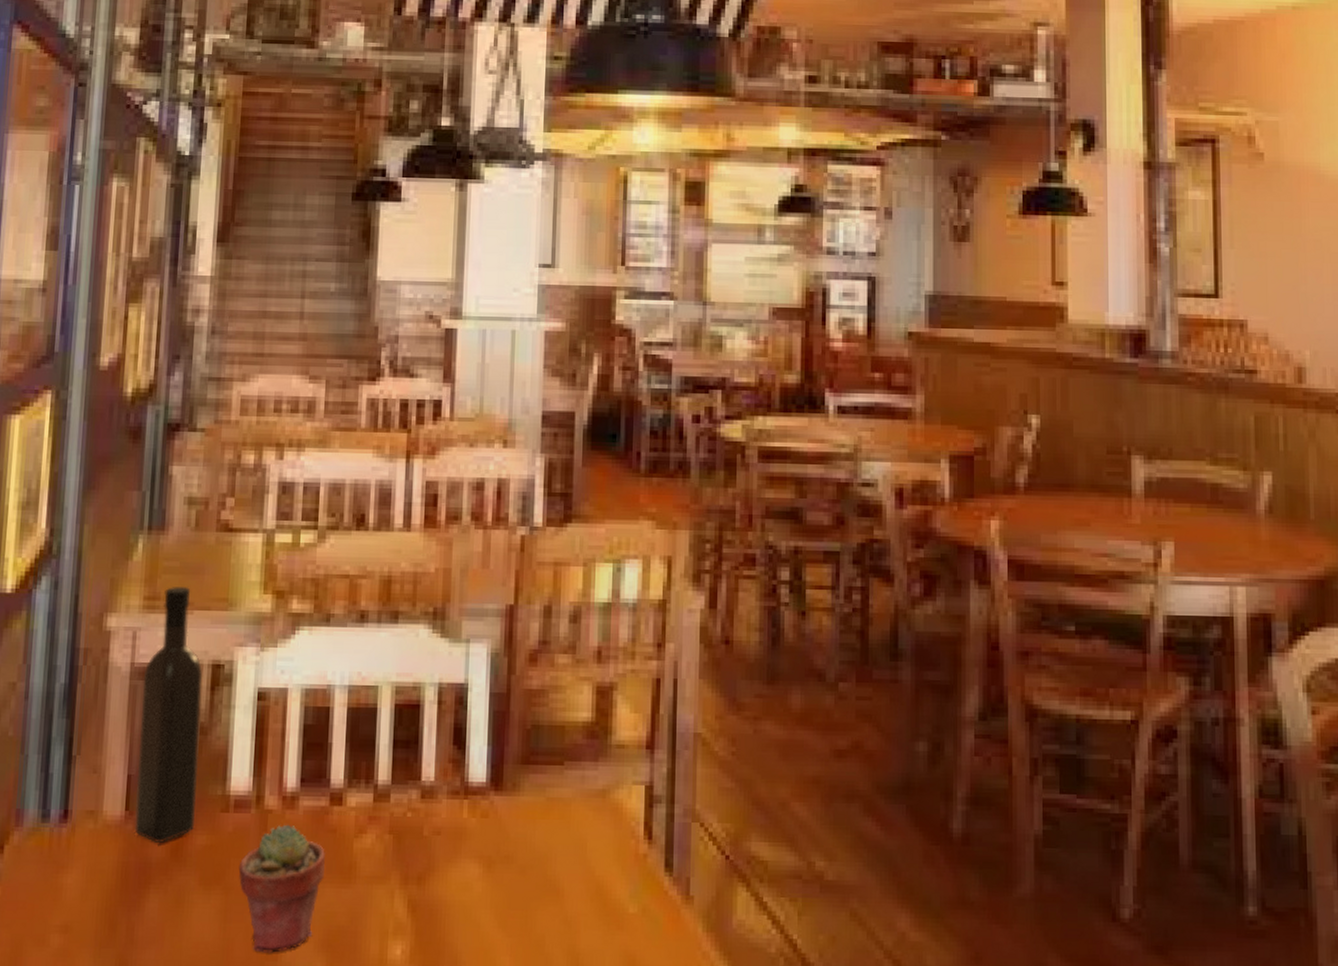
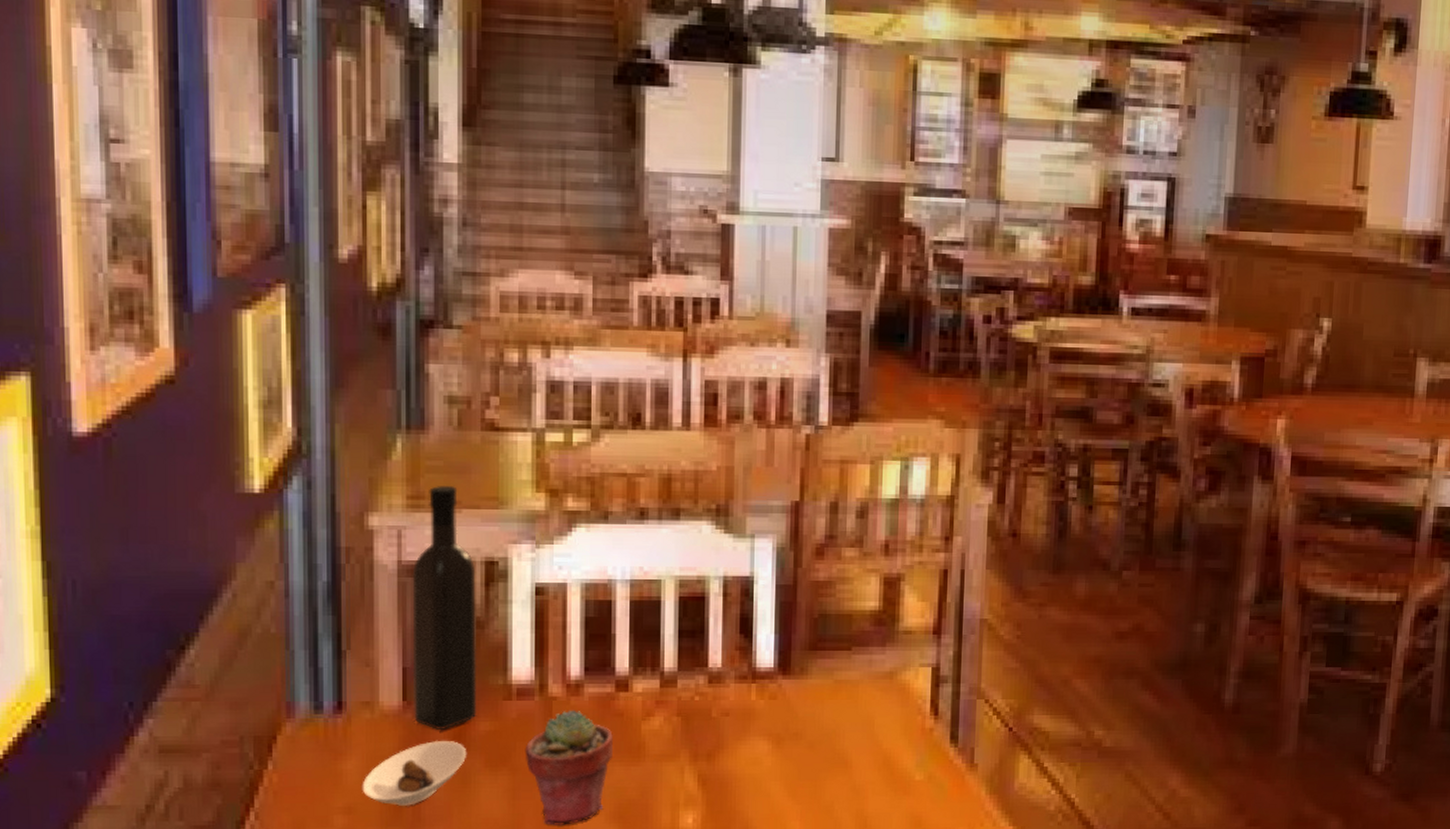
saucer: none [79,855,183,927] -> present [362,741,467,807]

